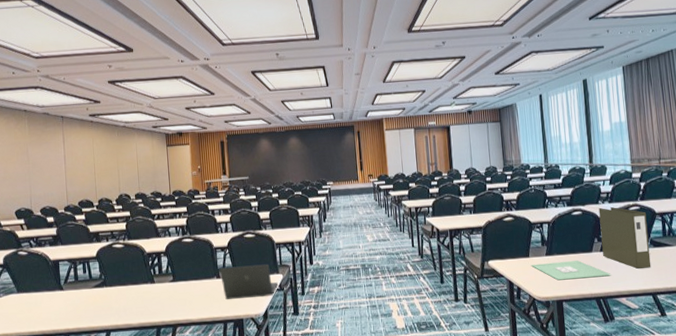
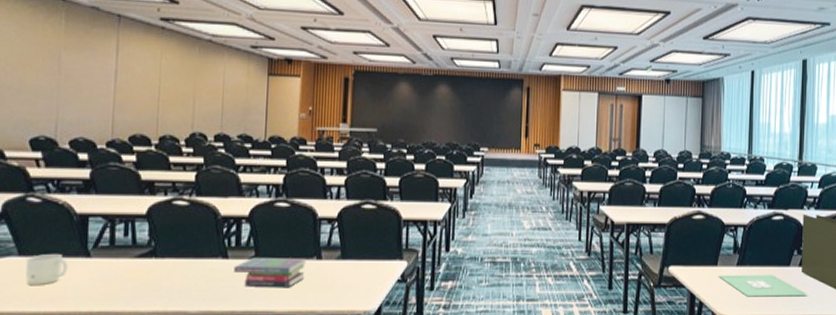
mug: none [22,289,50,314] -> present [25,253,68,286]
books: none [160,278,209,303] -> present [234,256,306,288]
laptop: present [219,264,279,299] -> none [321,245,401,288]

